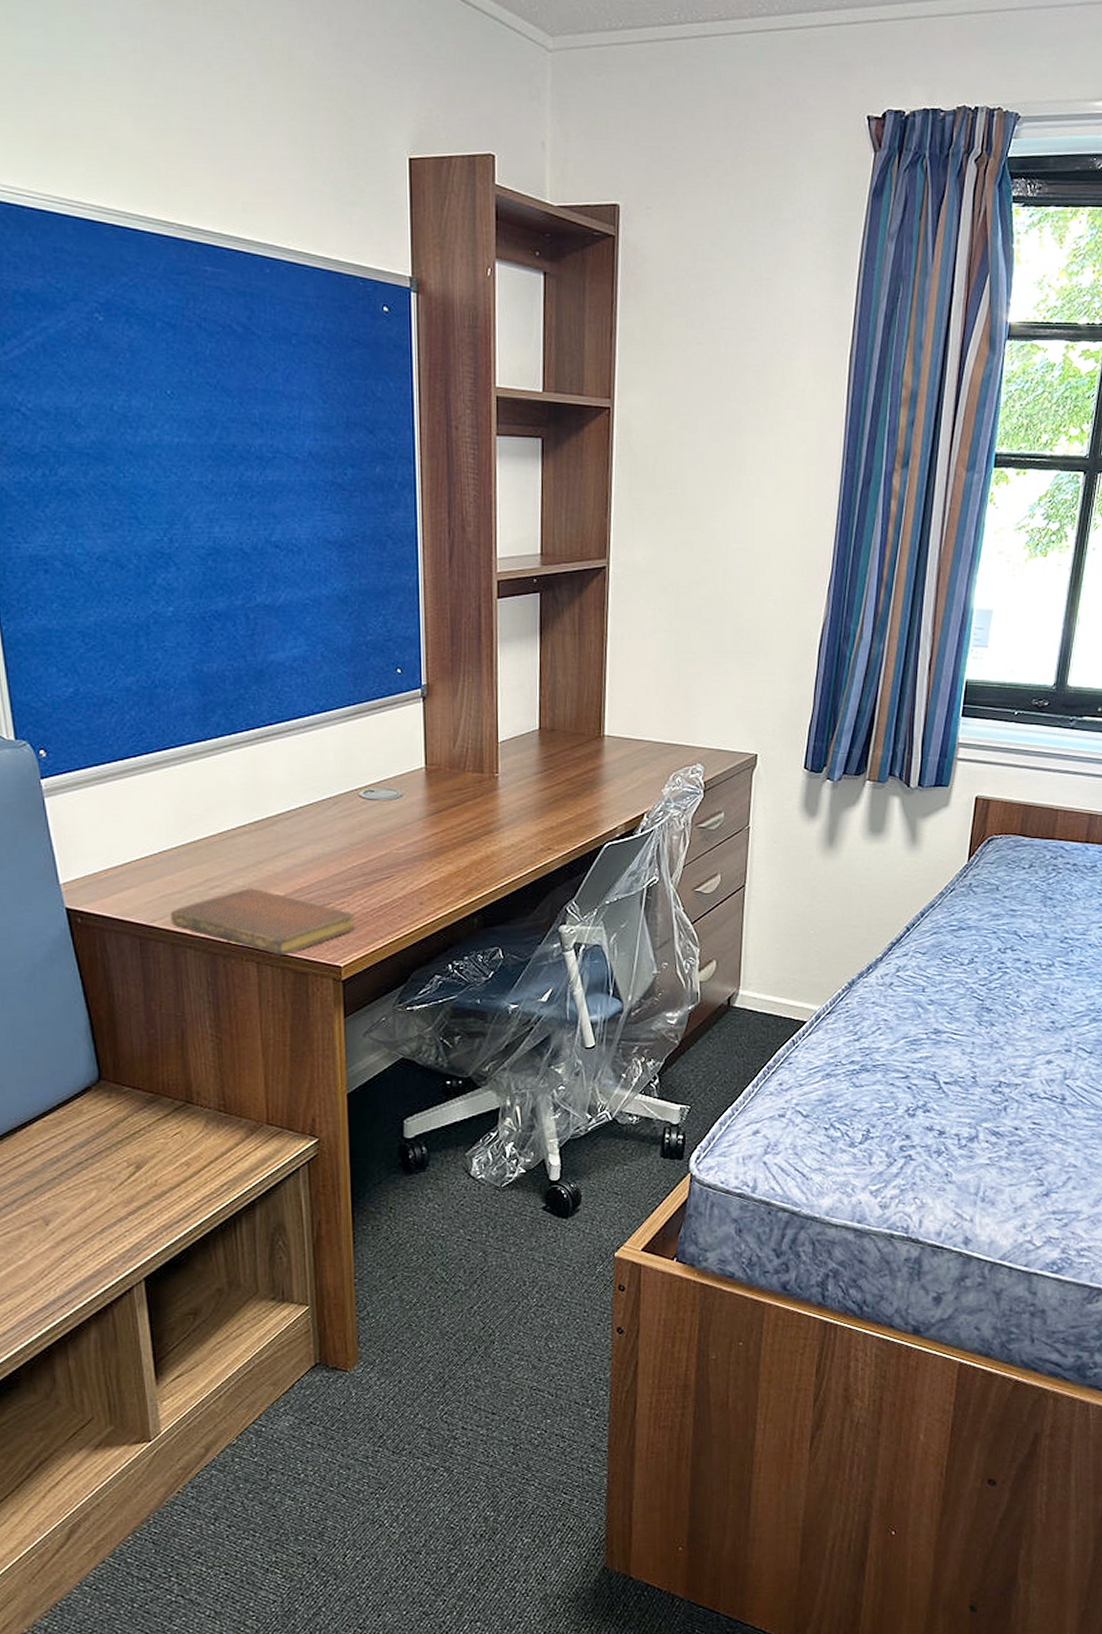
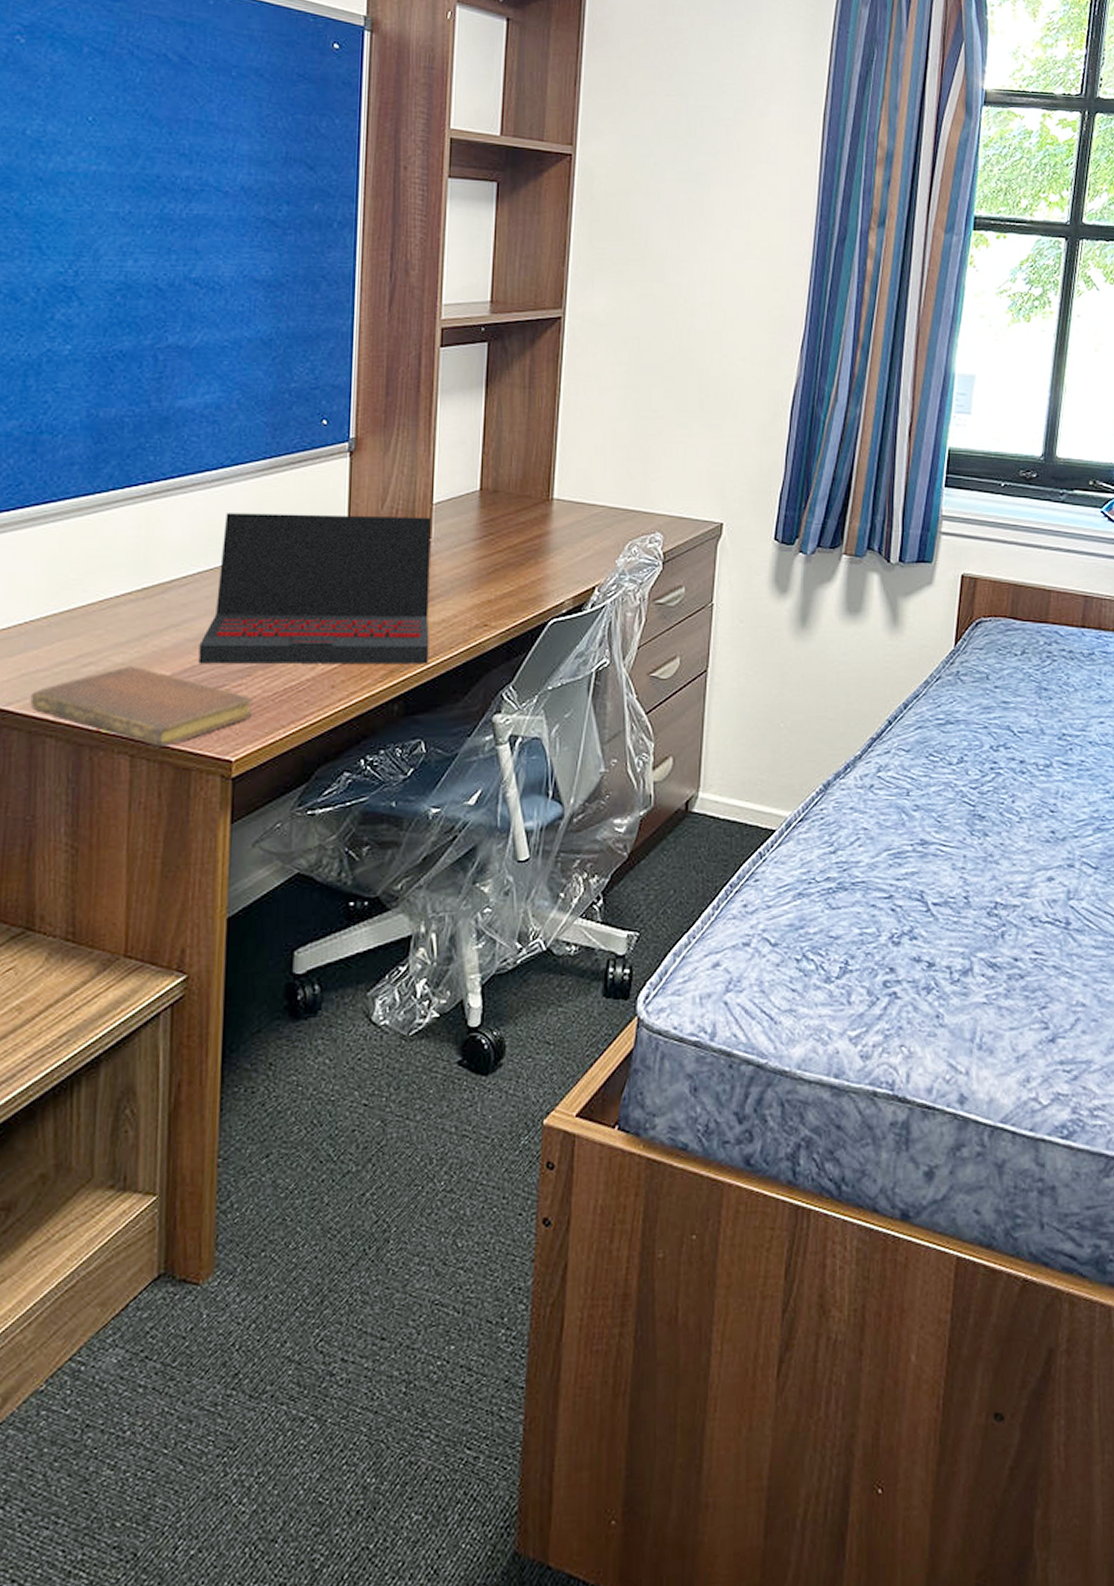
laptop: none [306,754,502,886] -> present [198,513,431,665]

